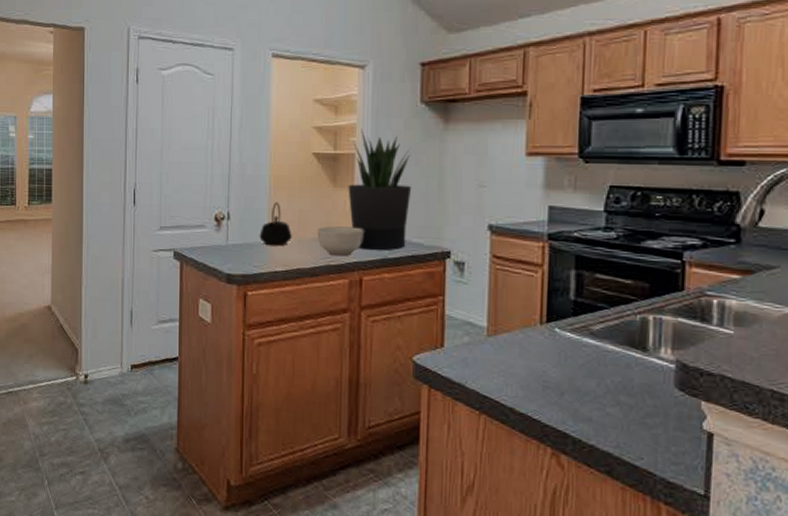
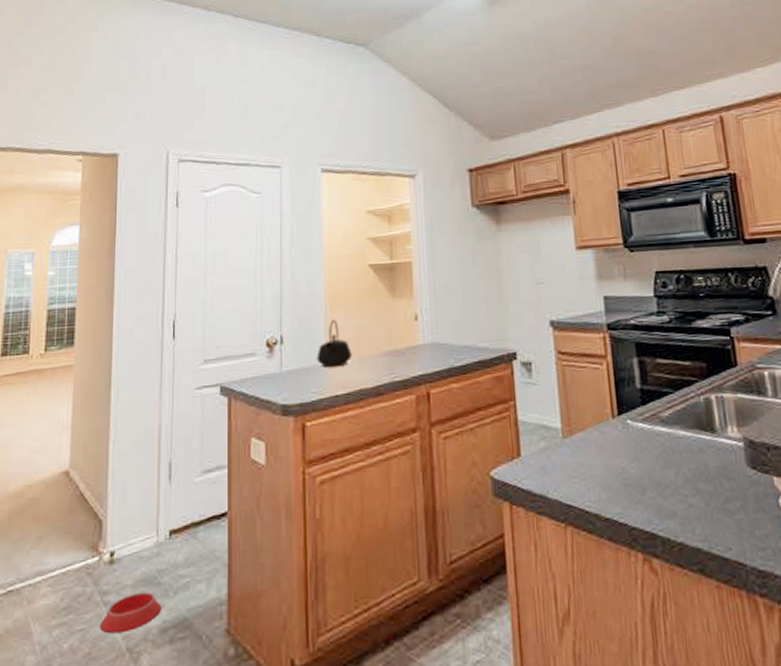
pet bowl: none [78,408,125,437] -> present [100,592,162,634]
bowl: present [317,226,364,256] -> none [378,337,428,371]
planter: present [348,129,412,251] -> none [407,236,472,361]

